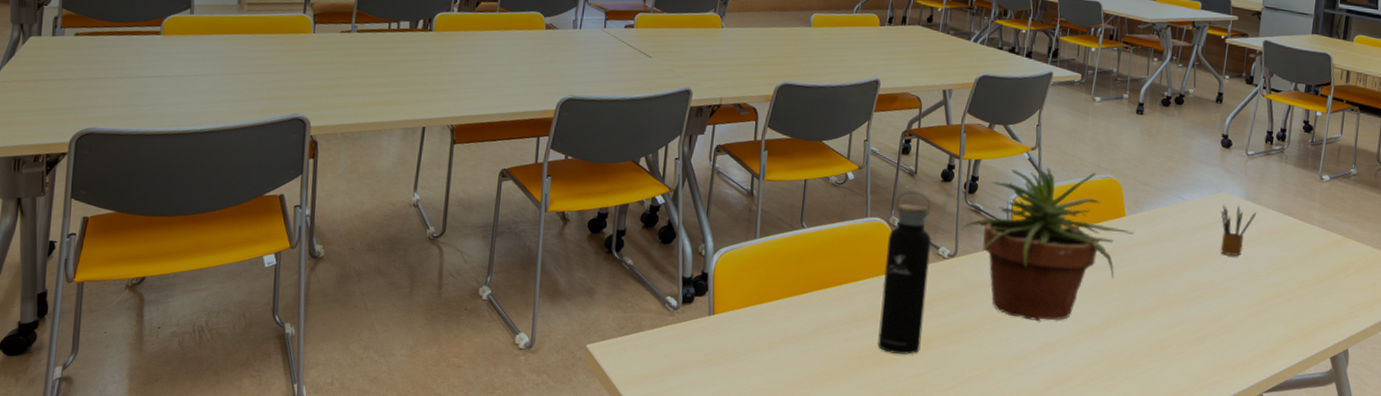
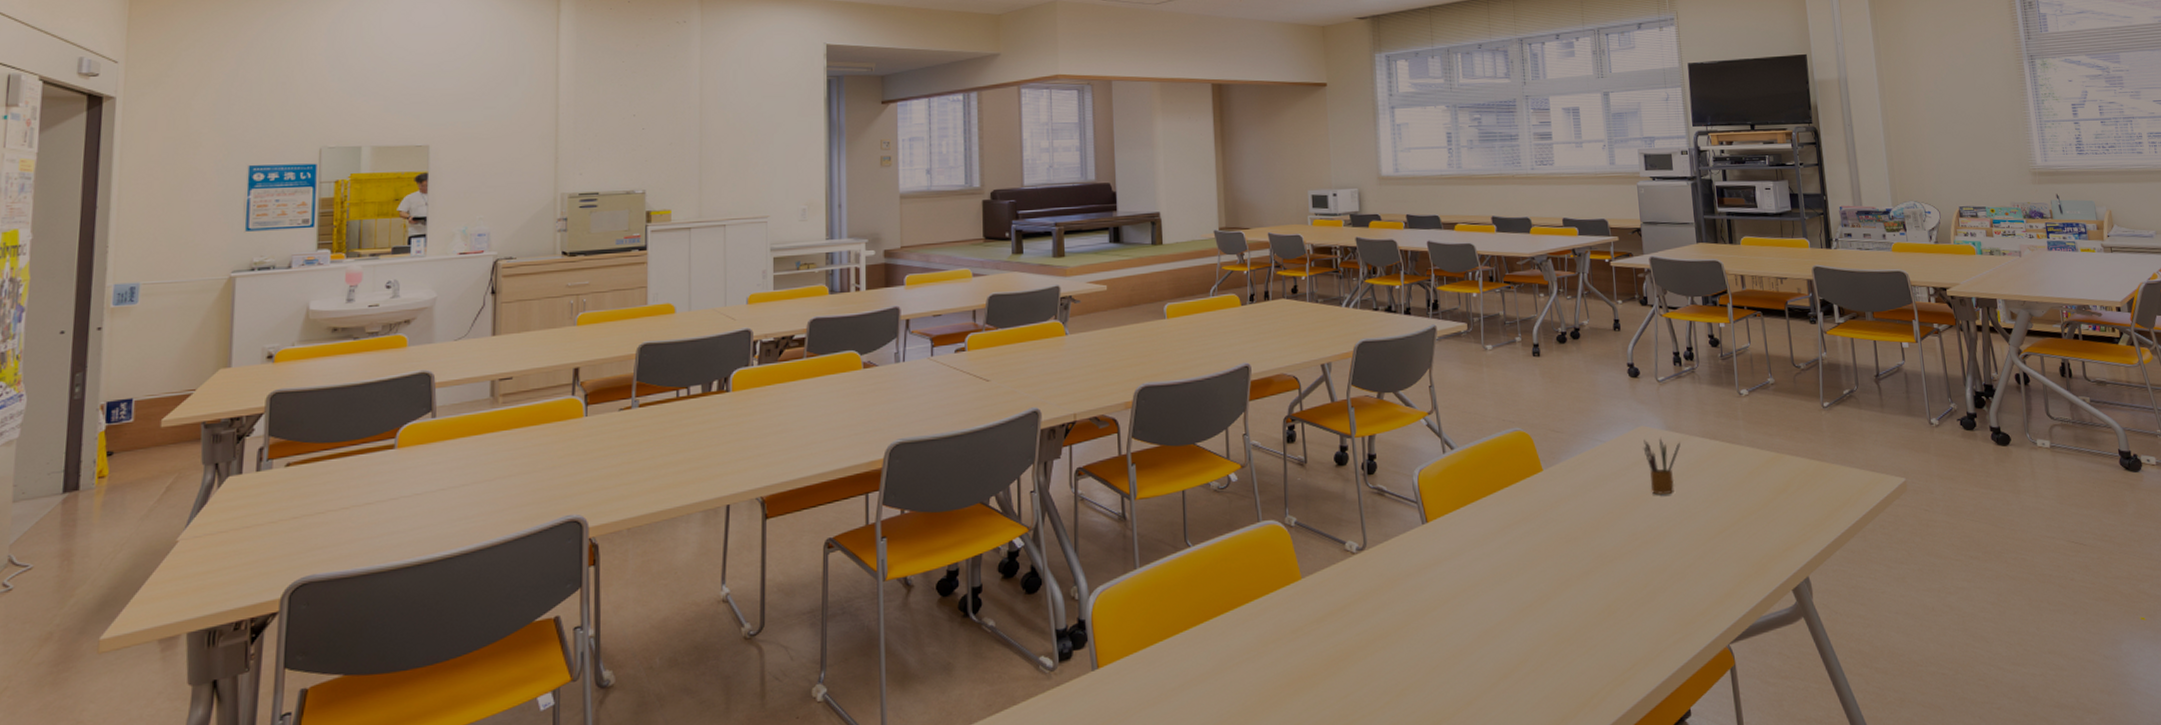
water bottle: present [877,191,932,355] -> none [1286,483,1343,677]
potted plant: present [962,168,1134,321] -> none [1368,428,1556,608]

